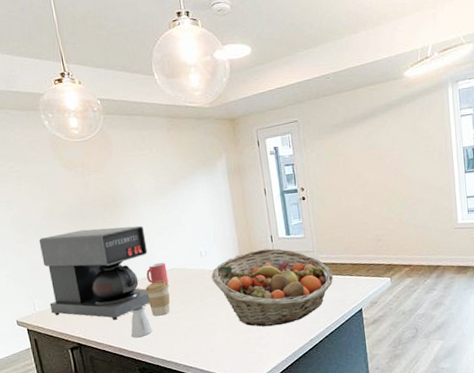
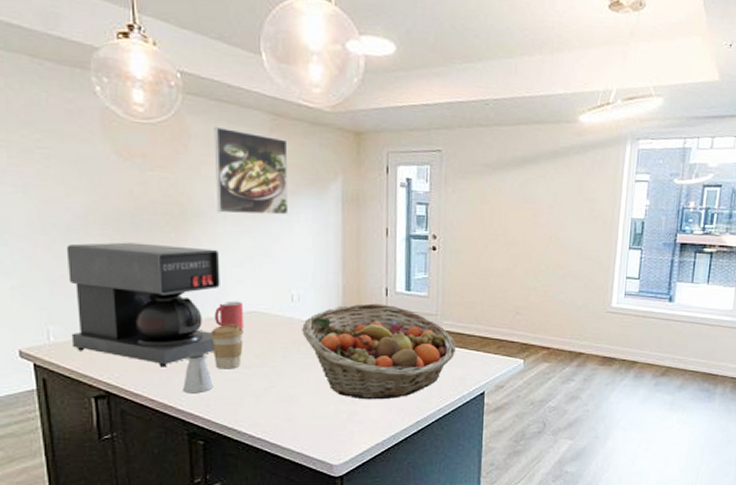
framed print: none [128,134,190,198] -> present [214,126,289,215]

